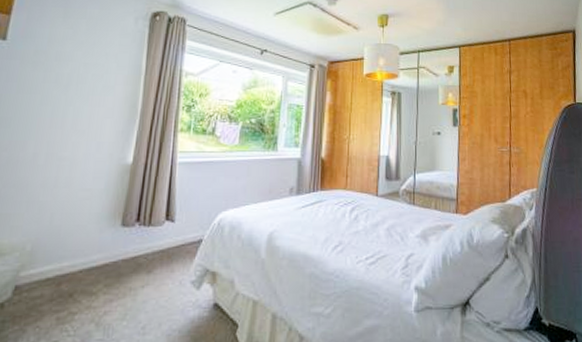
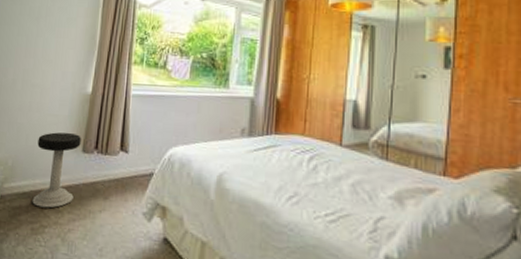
stool: none [58,208,120,293] -> present [32,132,81,209]

